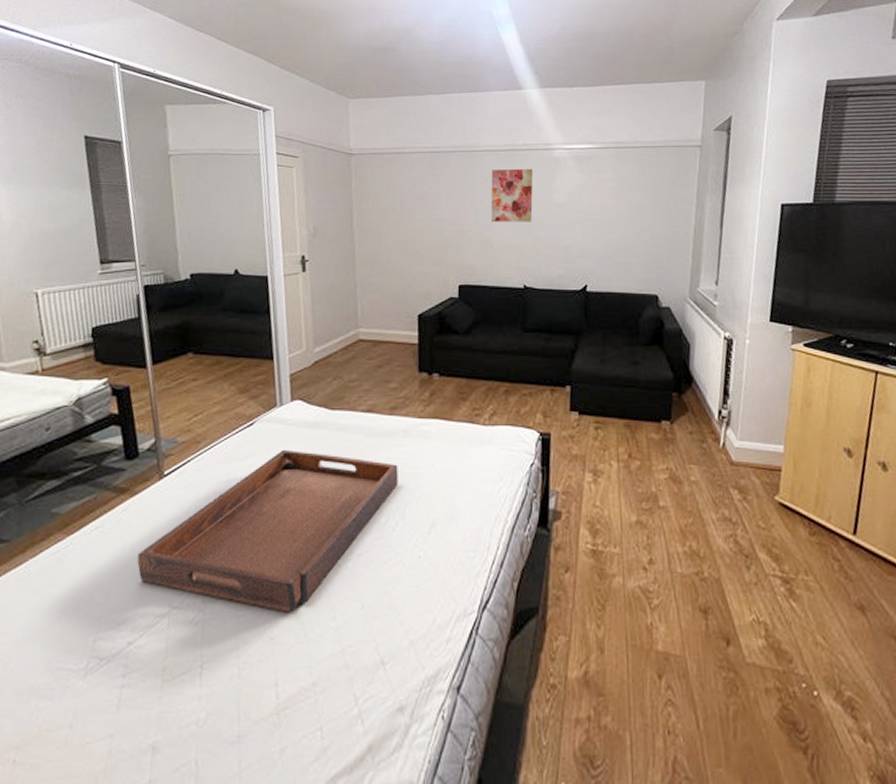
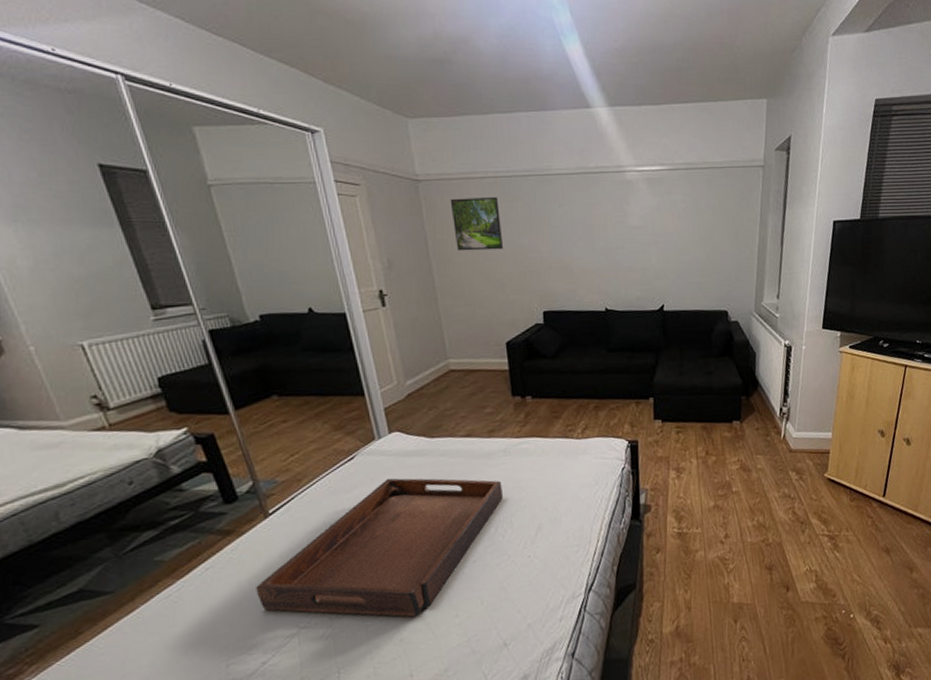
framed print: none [378,171,425,222] -> present [450,197,503,251]
wall art: present [491,168,534,222] -> none [565,192,609,248]

